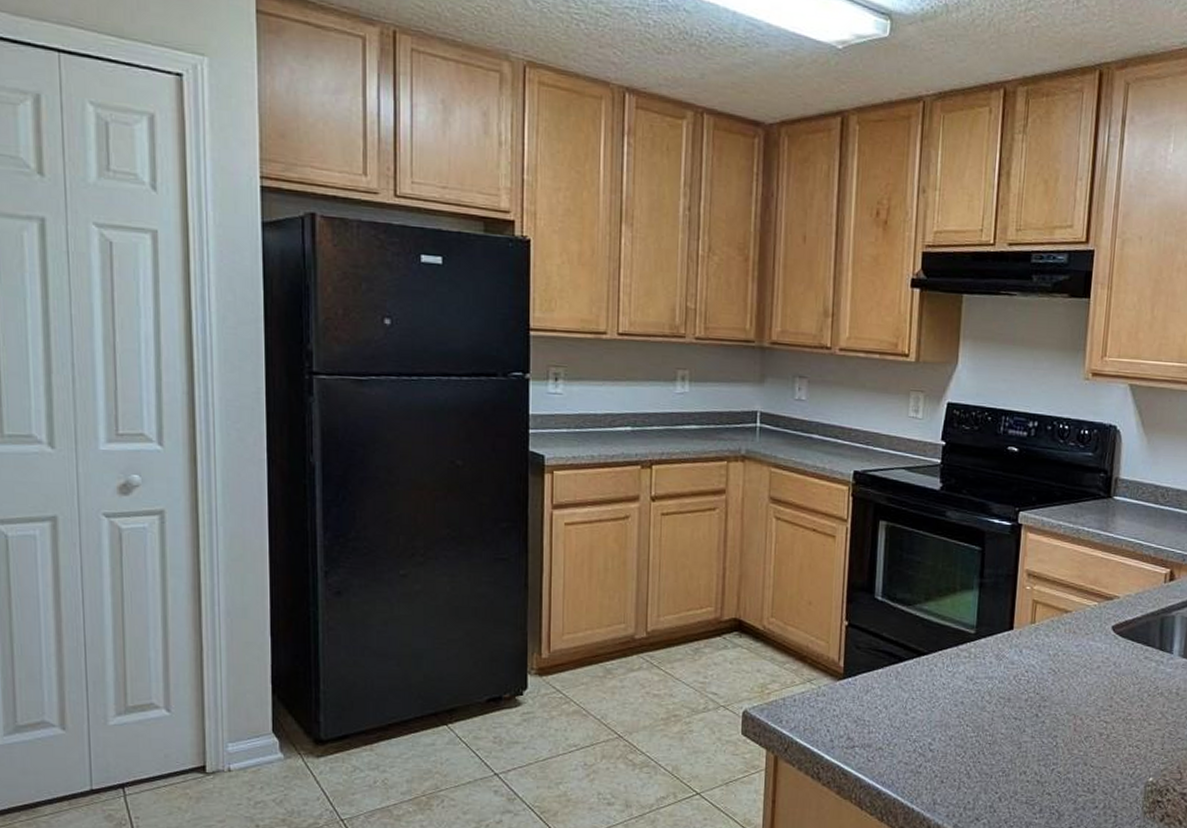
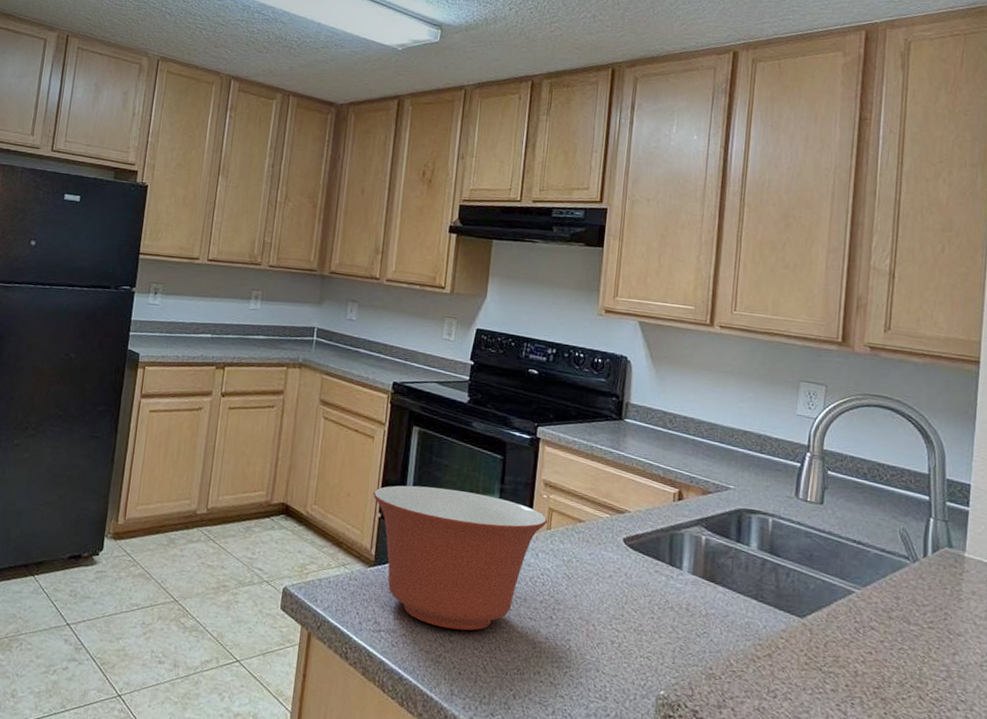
mixing bowl: none [838,587,1032,738] -> present [373,485,548,631]

